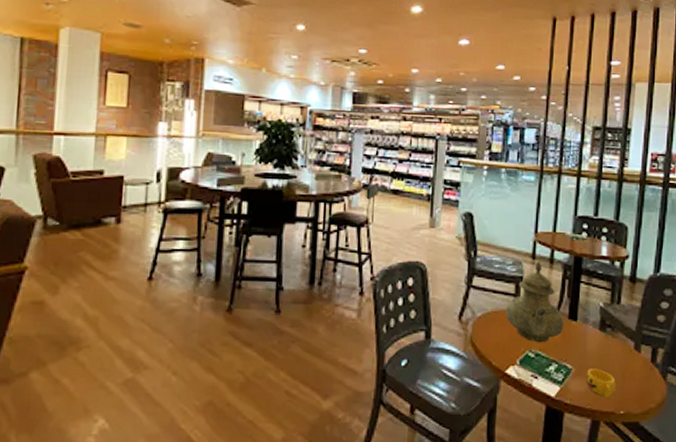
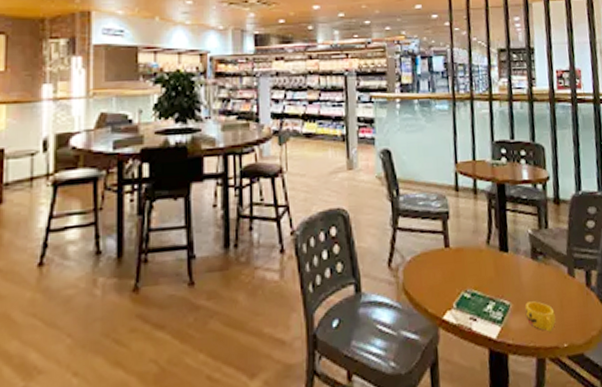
teapot: present [505,261,564,343] -> none [435,193,496,282]

